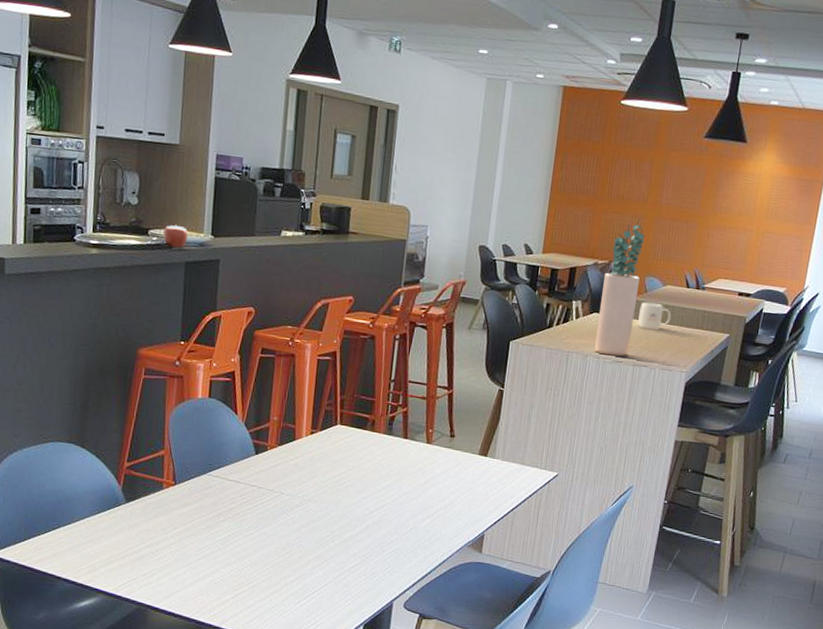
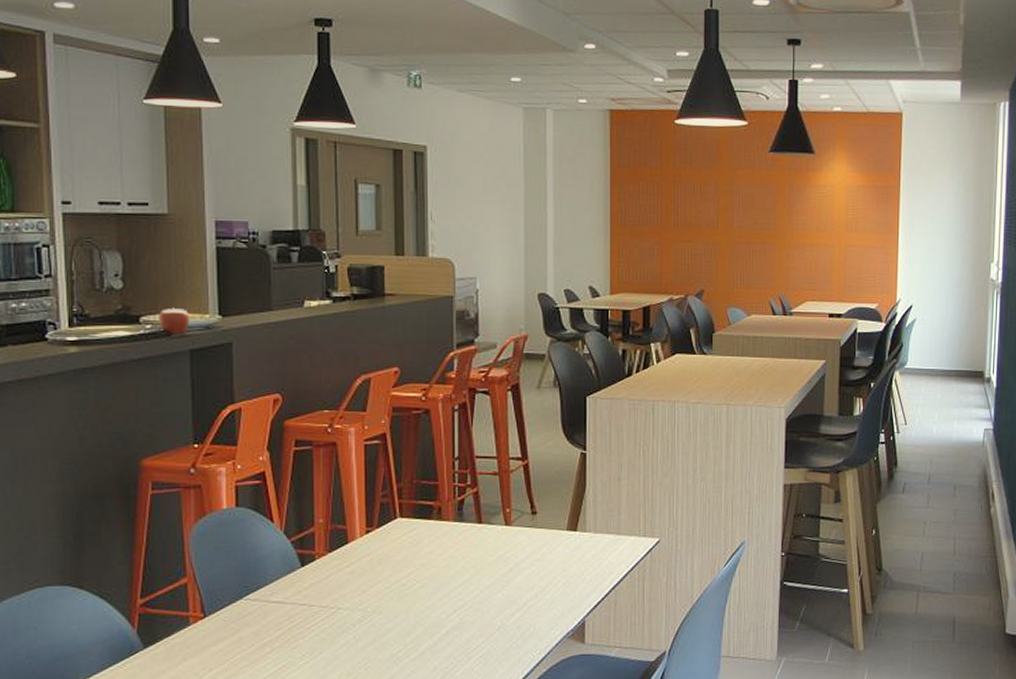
vase: present [595,218,645,357] -> none [682,245,721,399]
mug: present [637,301,672,331] -> none [726,335,761,367]

